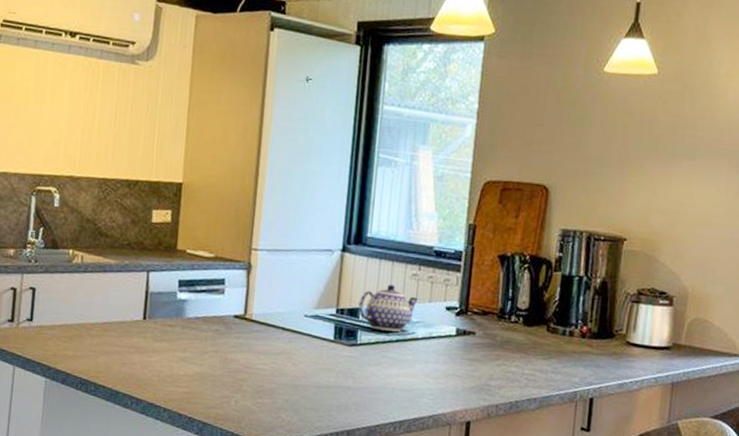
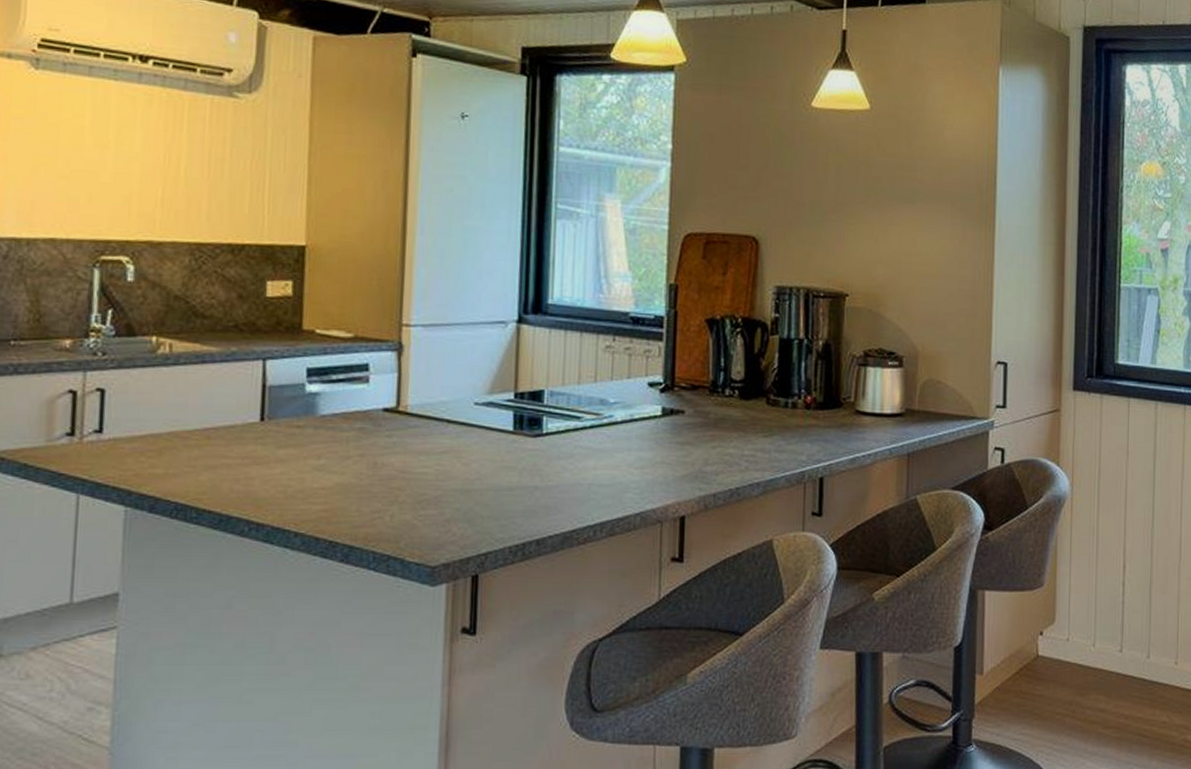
teapot: present [358,284,418,332] -> none [542,359,614,416]

